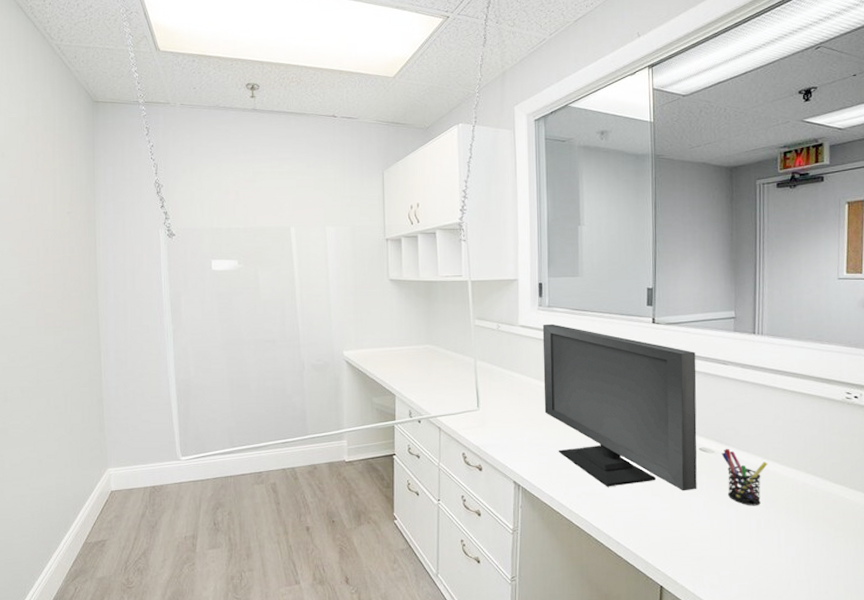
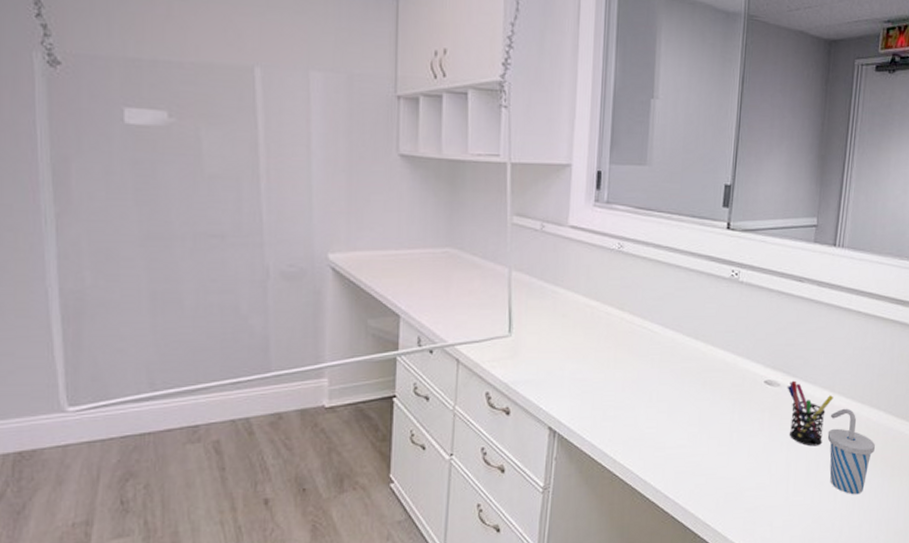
computer monitor: present [542,323,697,491] -> none [592,225,771,432]
cup: none [765,473,816,552] -> present [827,408,876,495]

